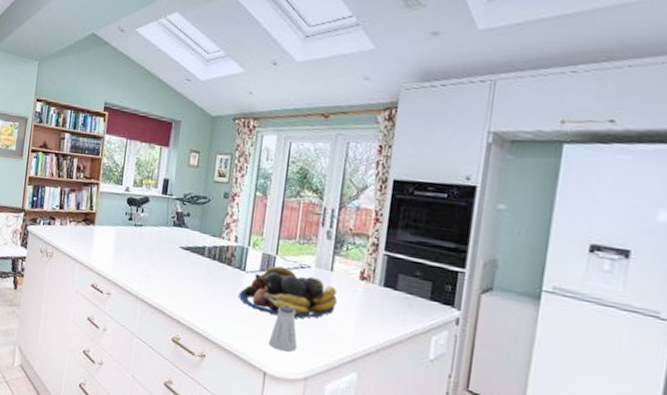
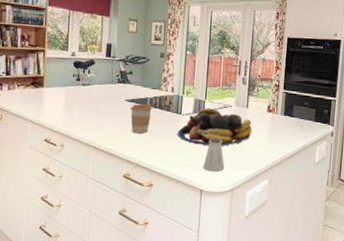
coffee cup: none [184,253,210,291] -> present [130,103,152,134]

